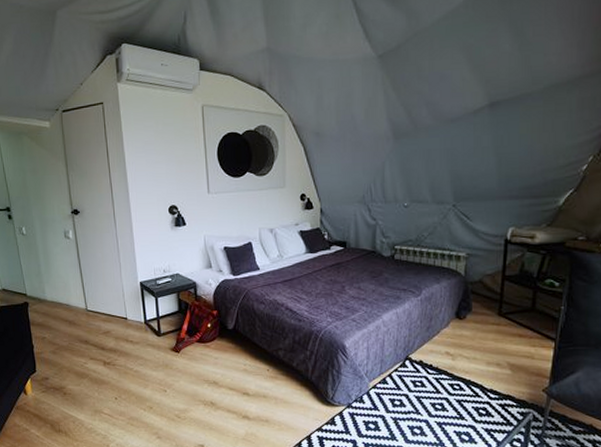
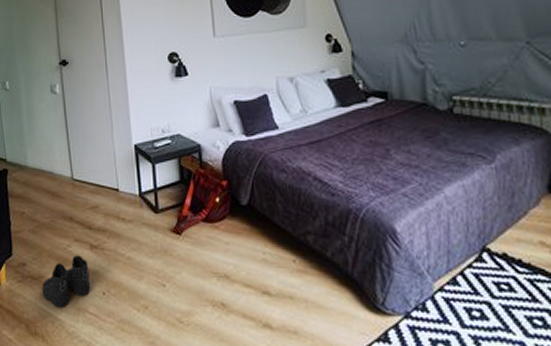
boots: none [63,370,105,411] -> present [42,255,91,308]

